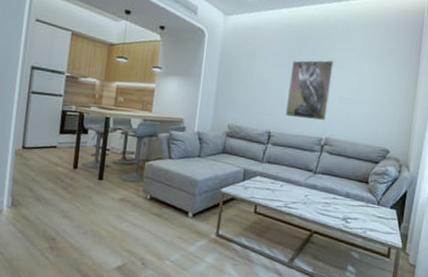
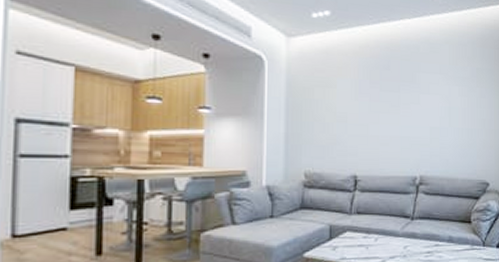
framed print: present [285,60,335,121] -> none [371,85,421,157]

